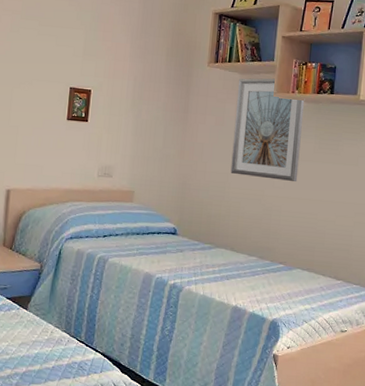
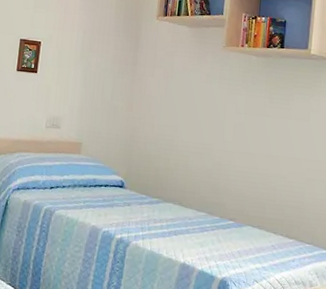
picture frame: present [230,78,305,182] -> none [179,31,255,136]

